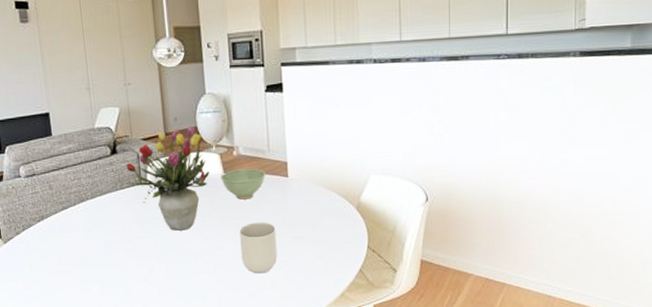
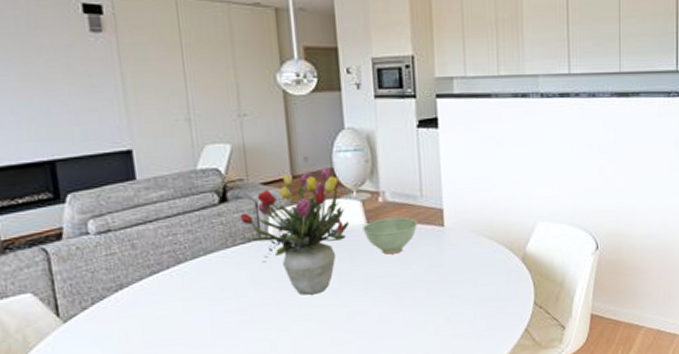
mug: present [240,222,278,274] -> none [386,280,432,341]

